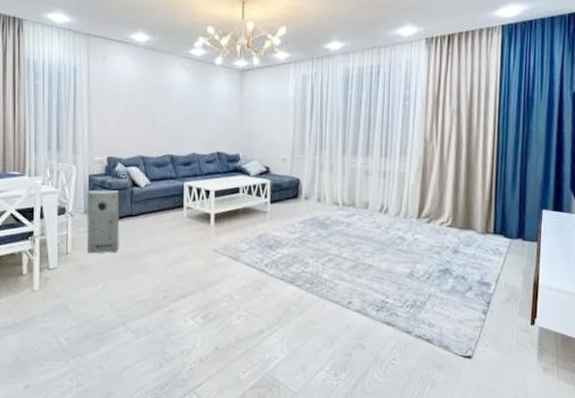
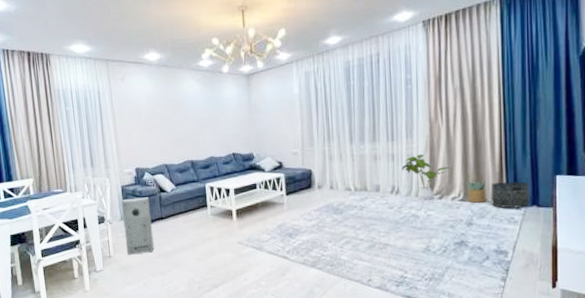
house plant: none [392,174,444,223] -> present [401,154,453,201]
potted plant: none [455,206,475,230] -> present [466,179,486,203]
basket: none [477,212,517,241] -> present [490,181,530,209]

